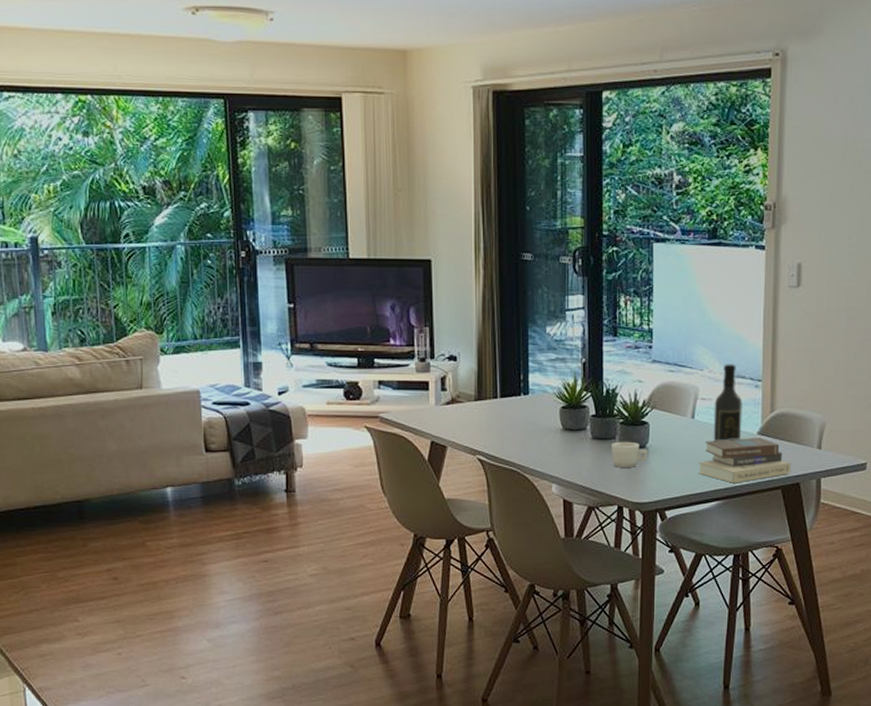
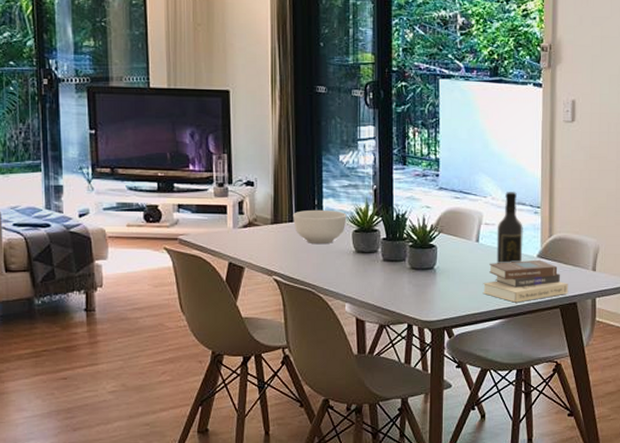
bowl: none [498,385,554,422] -> present [293,209,347,245]
cup: present [610,441,648,468] -> none [400,263,436,288]

